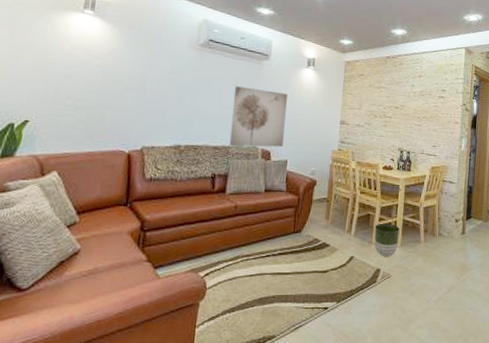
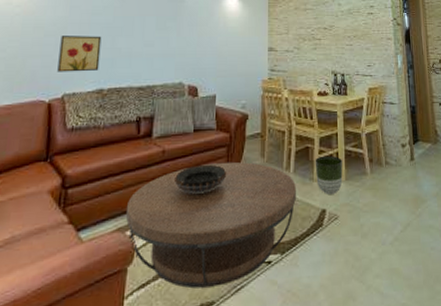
wall art: none [136,91,180,128] -> present [57,36,102,72]
coffee table: none [199,220,355,324] -> present [125,161,296,289]
wall art: present [229,86,288,148] -> none [153,21,212,86]
decorative bowl: none [245,221,294,246] -> present [175,164,227,194]

